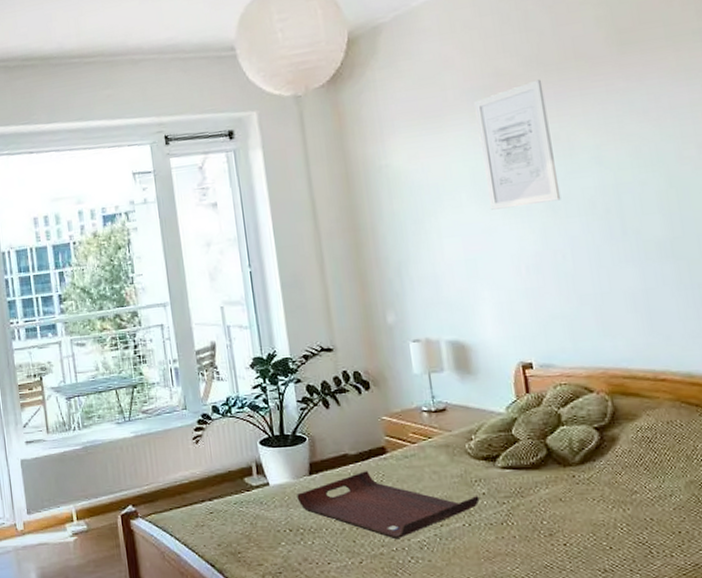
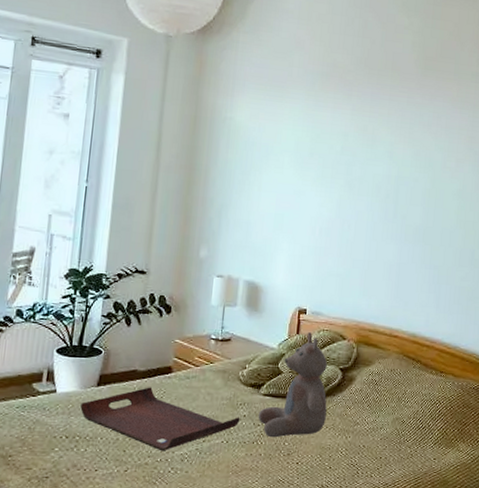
wall art: present [474,79,561,210] -> none [305,78,365,180]
bear: none [500,389,591,517] -> present [258,332,327,438]

